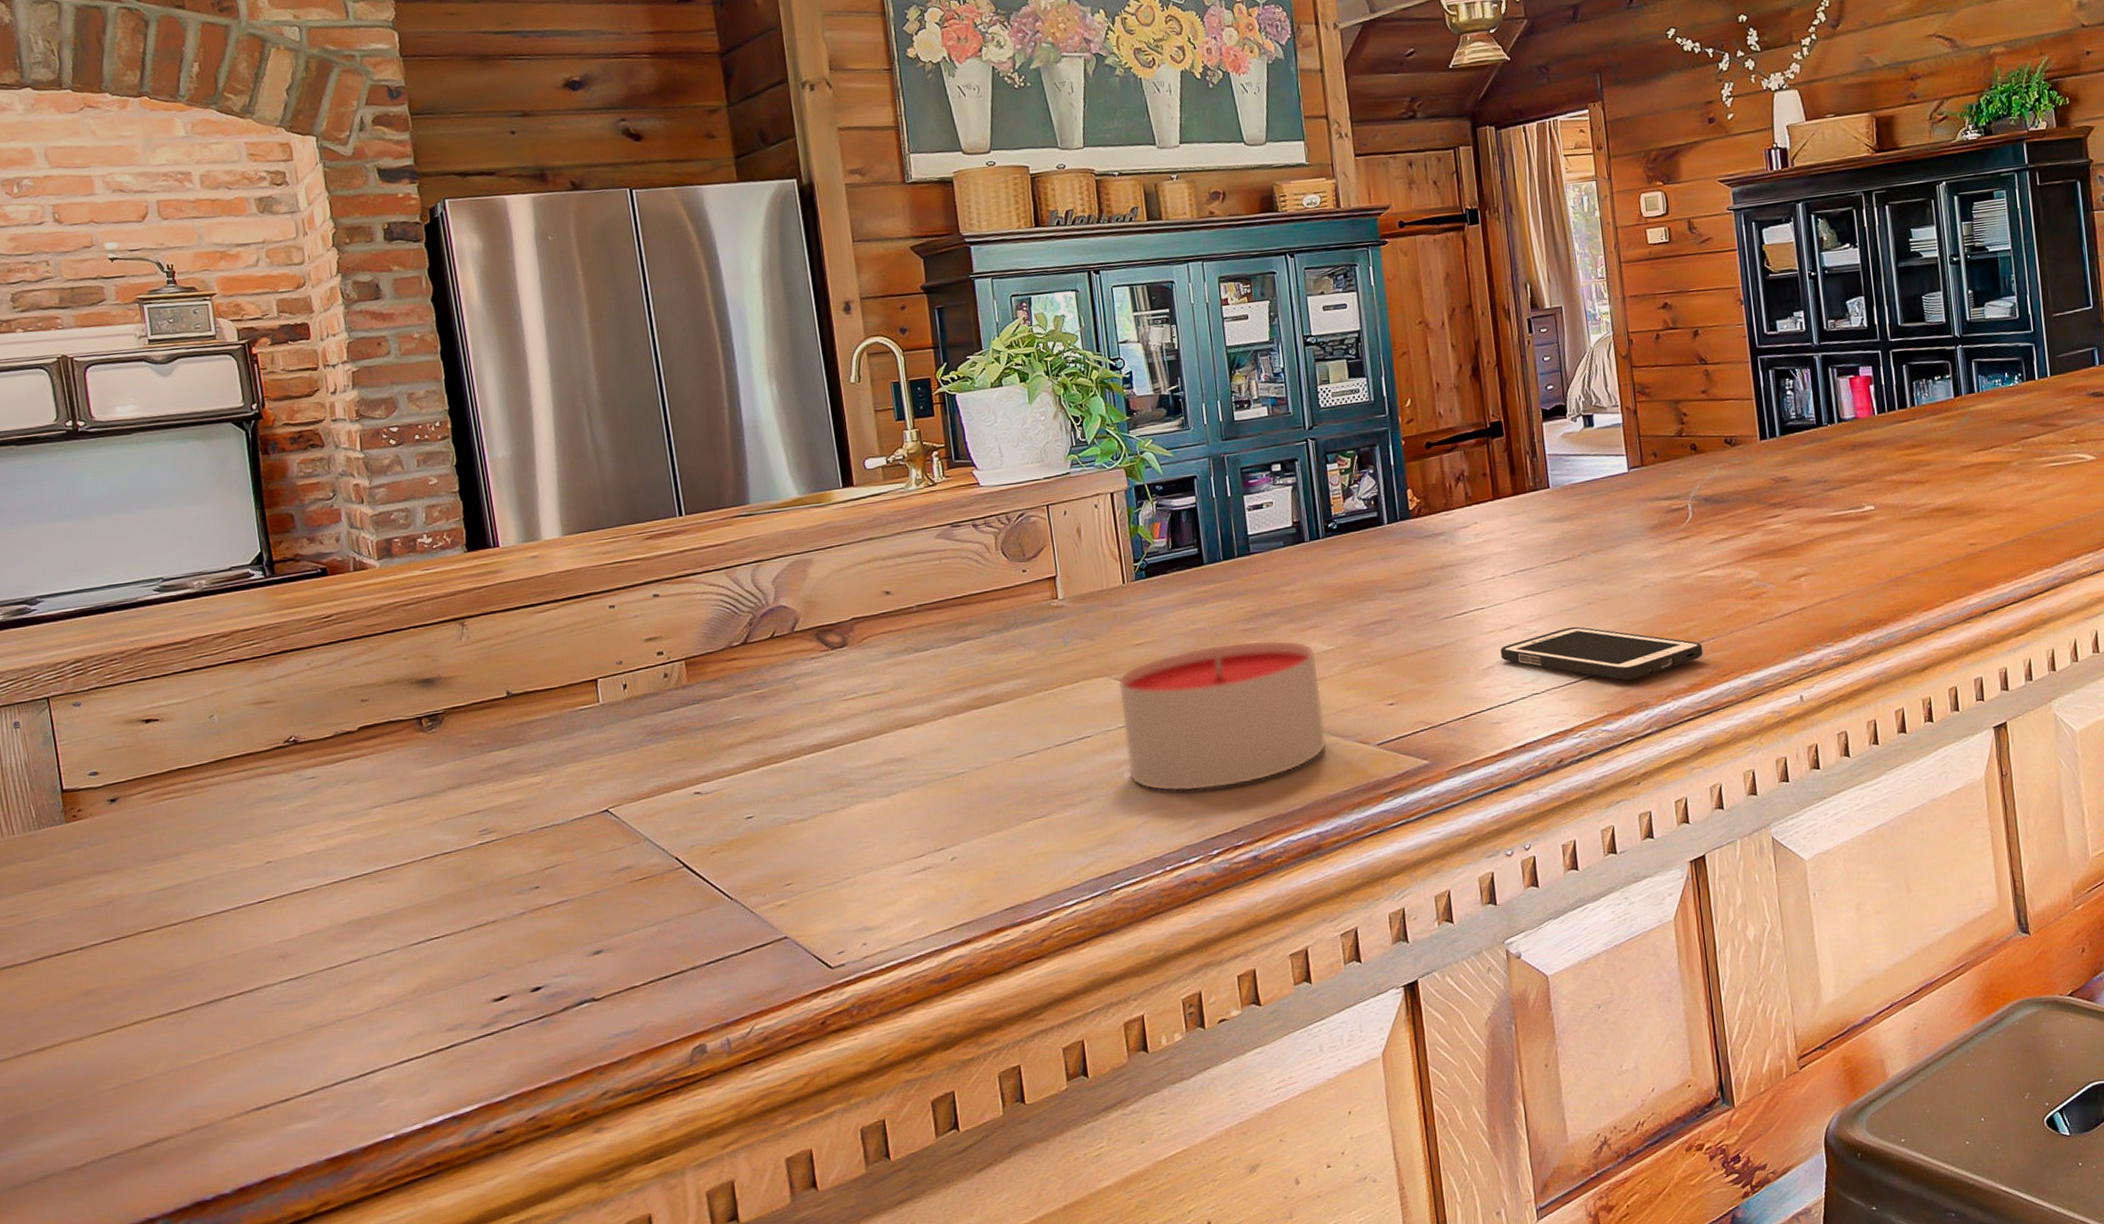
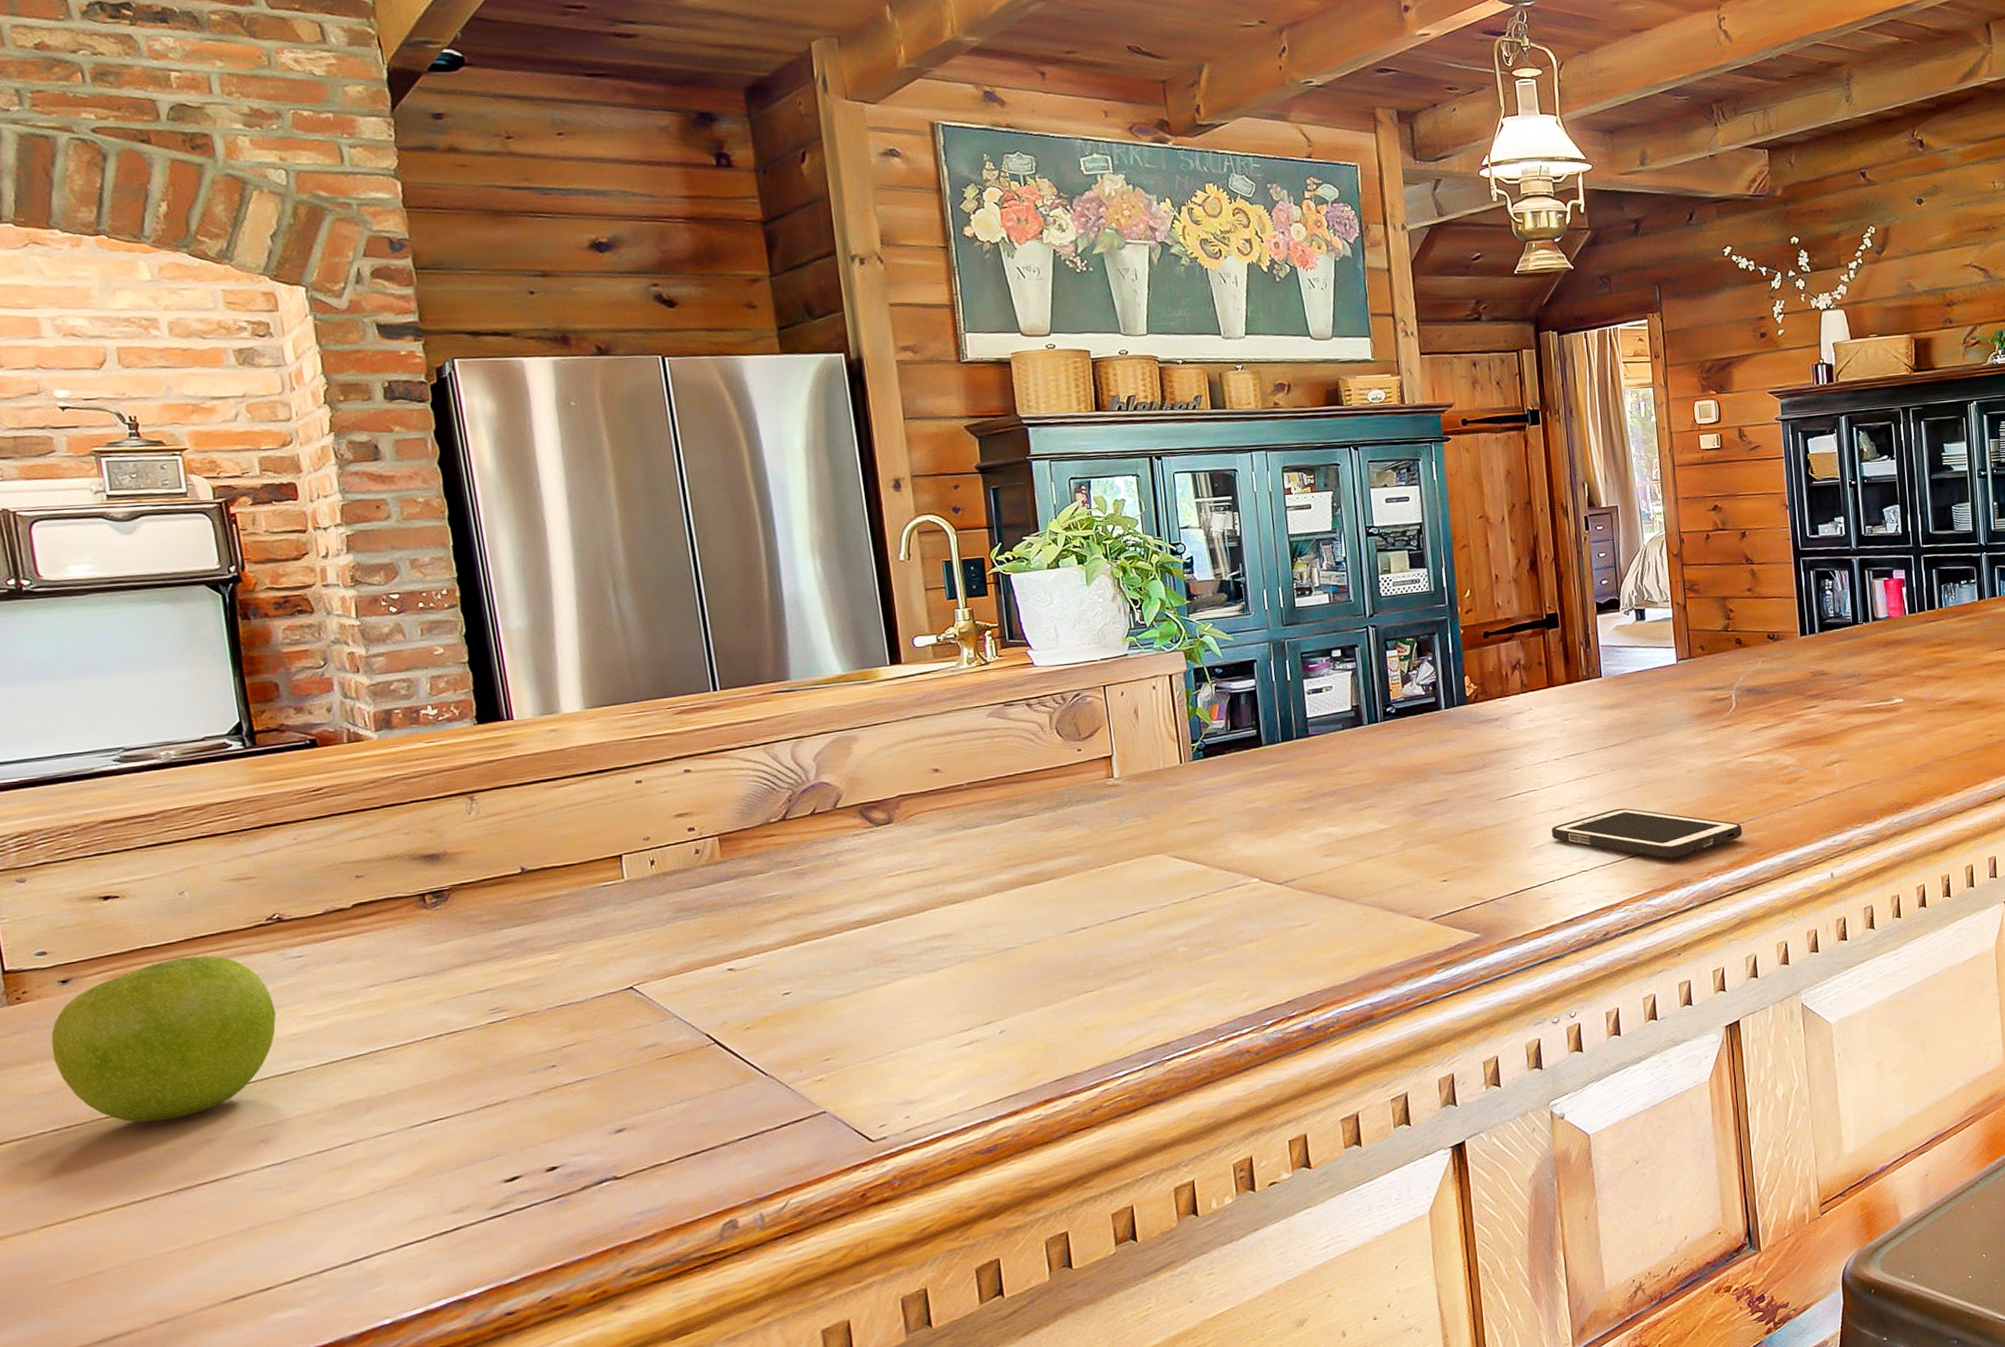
fruit: none [101,776,293,936] -> present [51,955,276,1123]
candle: present [1117,640,1327,792] -> none [1173,819,1381,965]

